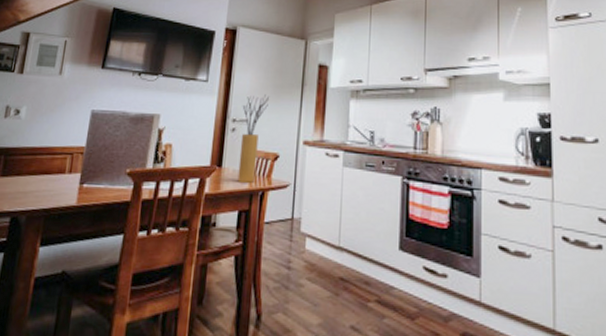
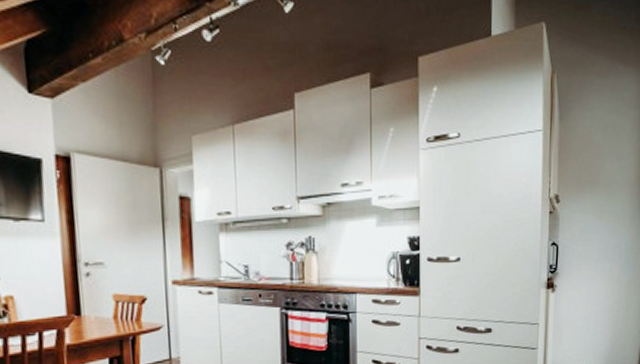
vase: present [237,94,269,184] -> none [93,233,125,331]

